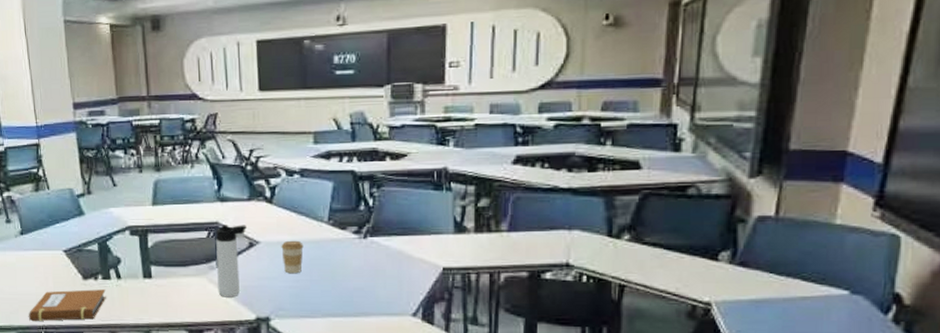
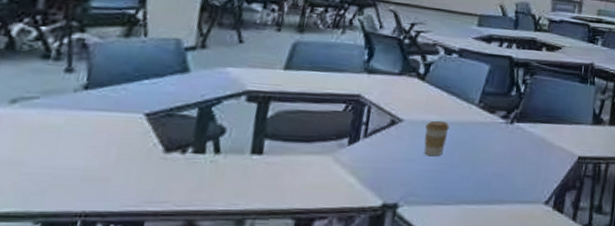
notebook: present [28,289,106,322] -> none [60,165,194,207]
thermos bottle: present [216,225,247,298] -> none [343,98,392,181]

